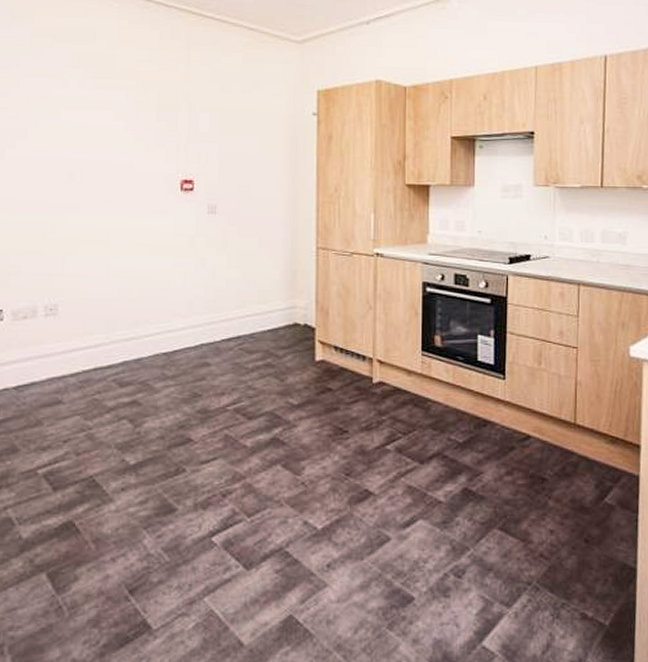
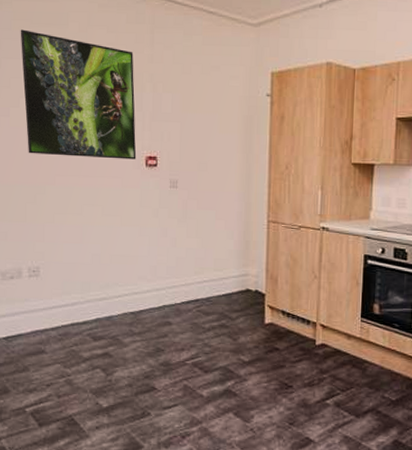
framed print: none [41,46,171,184] -> present [20,29,137,160]

